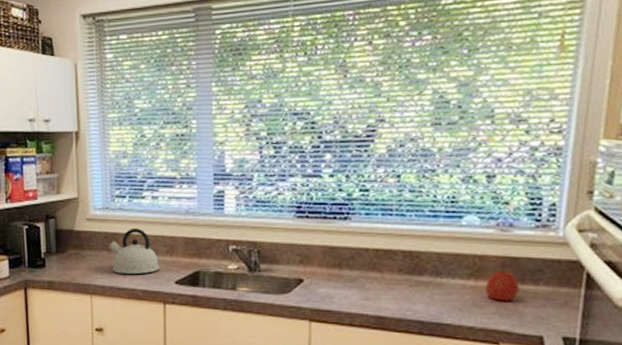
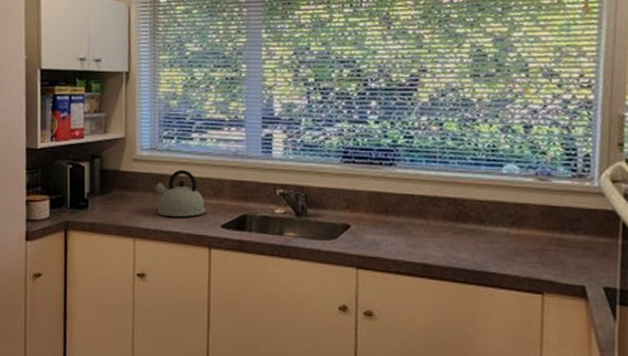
apple: present [485,271,519,301] -> none [527,220,560,250]

